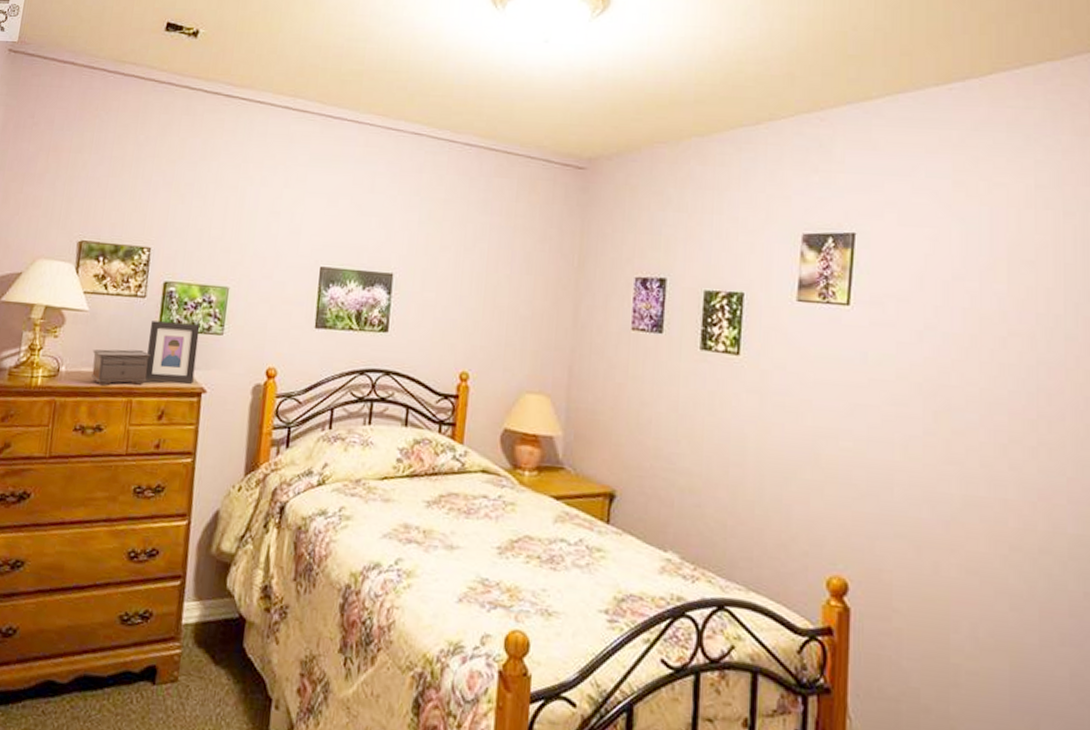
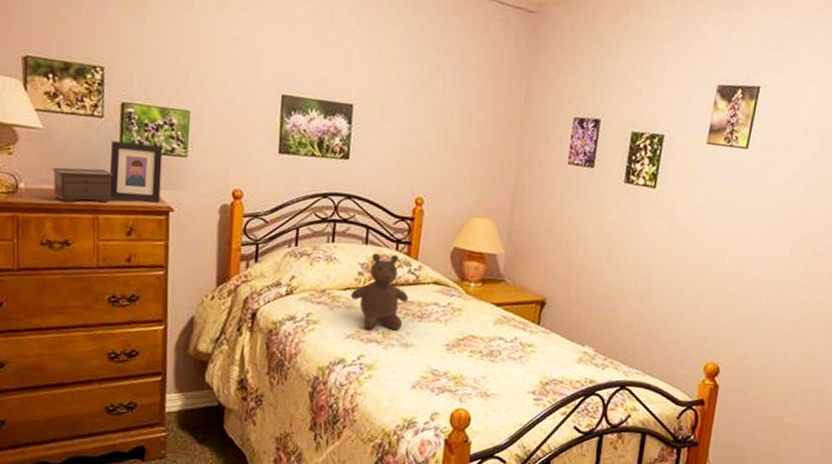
teddy bear: none [387,436,454,529] -> present [350,253,409,331]

